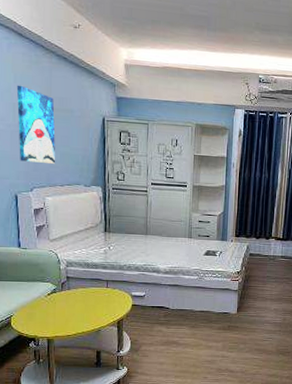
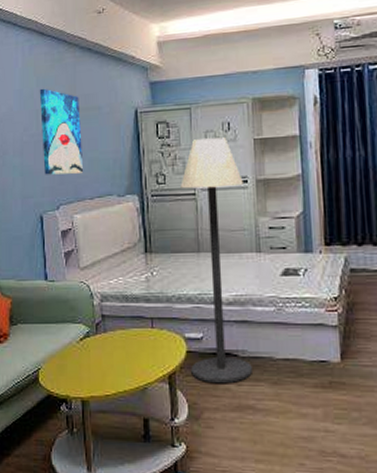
floor lamp: none [135,149,184,327] -> present [180,137,252,384]

